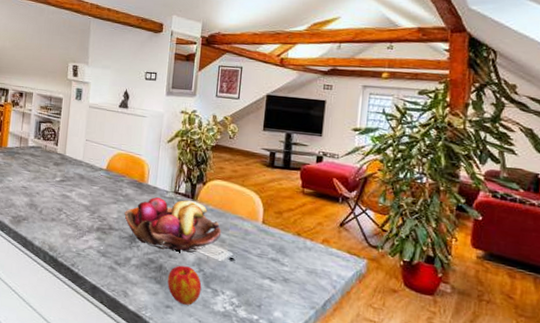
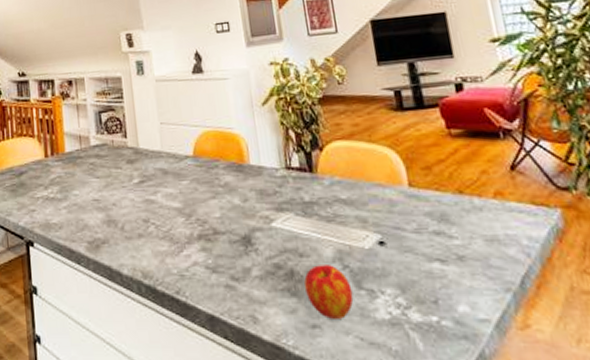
fruit basket: present [124,197,222,253] -> none [228,174,360,249]

